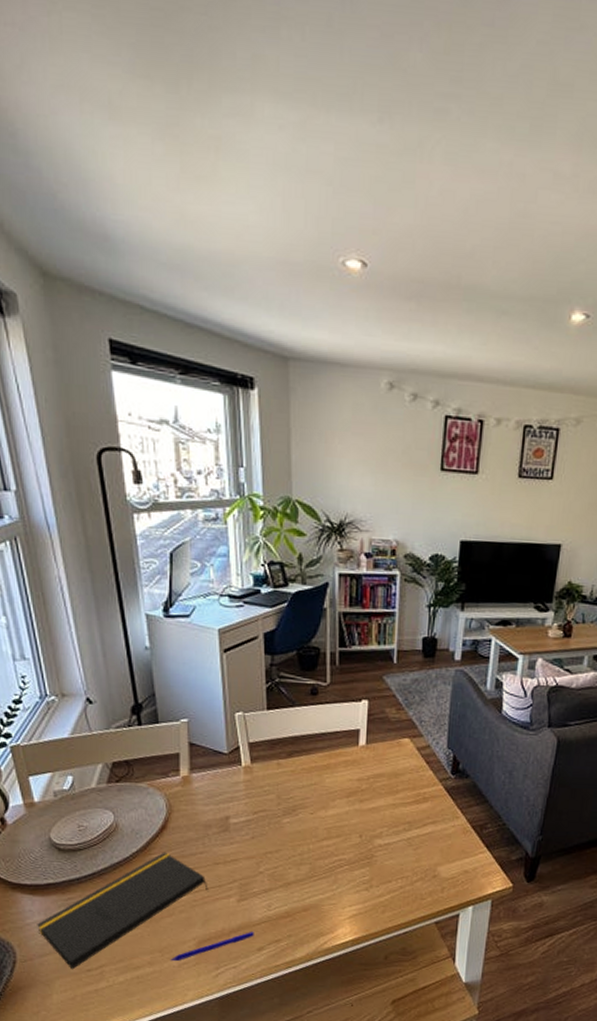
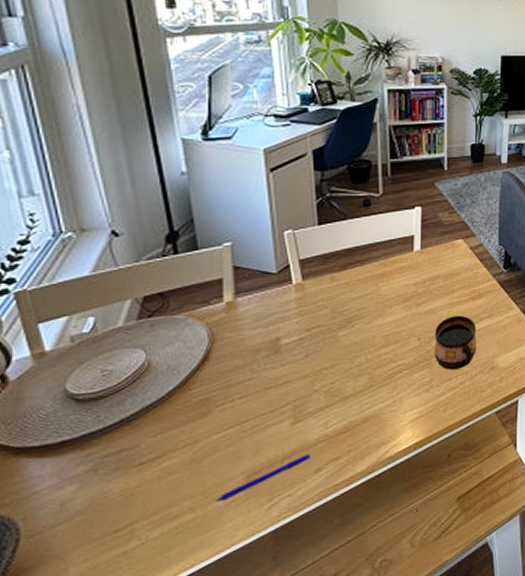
notepad: present [37,851,208,970] -> none [48,384,258,535]
cup: none [375,817,420,873] -> present [434,315,477,370]

